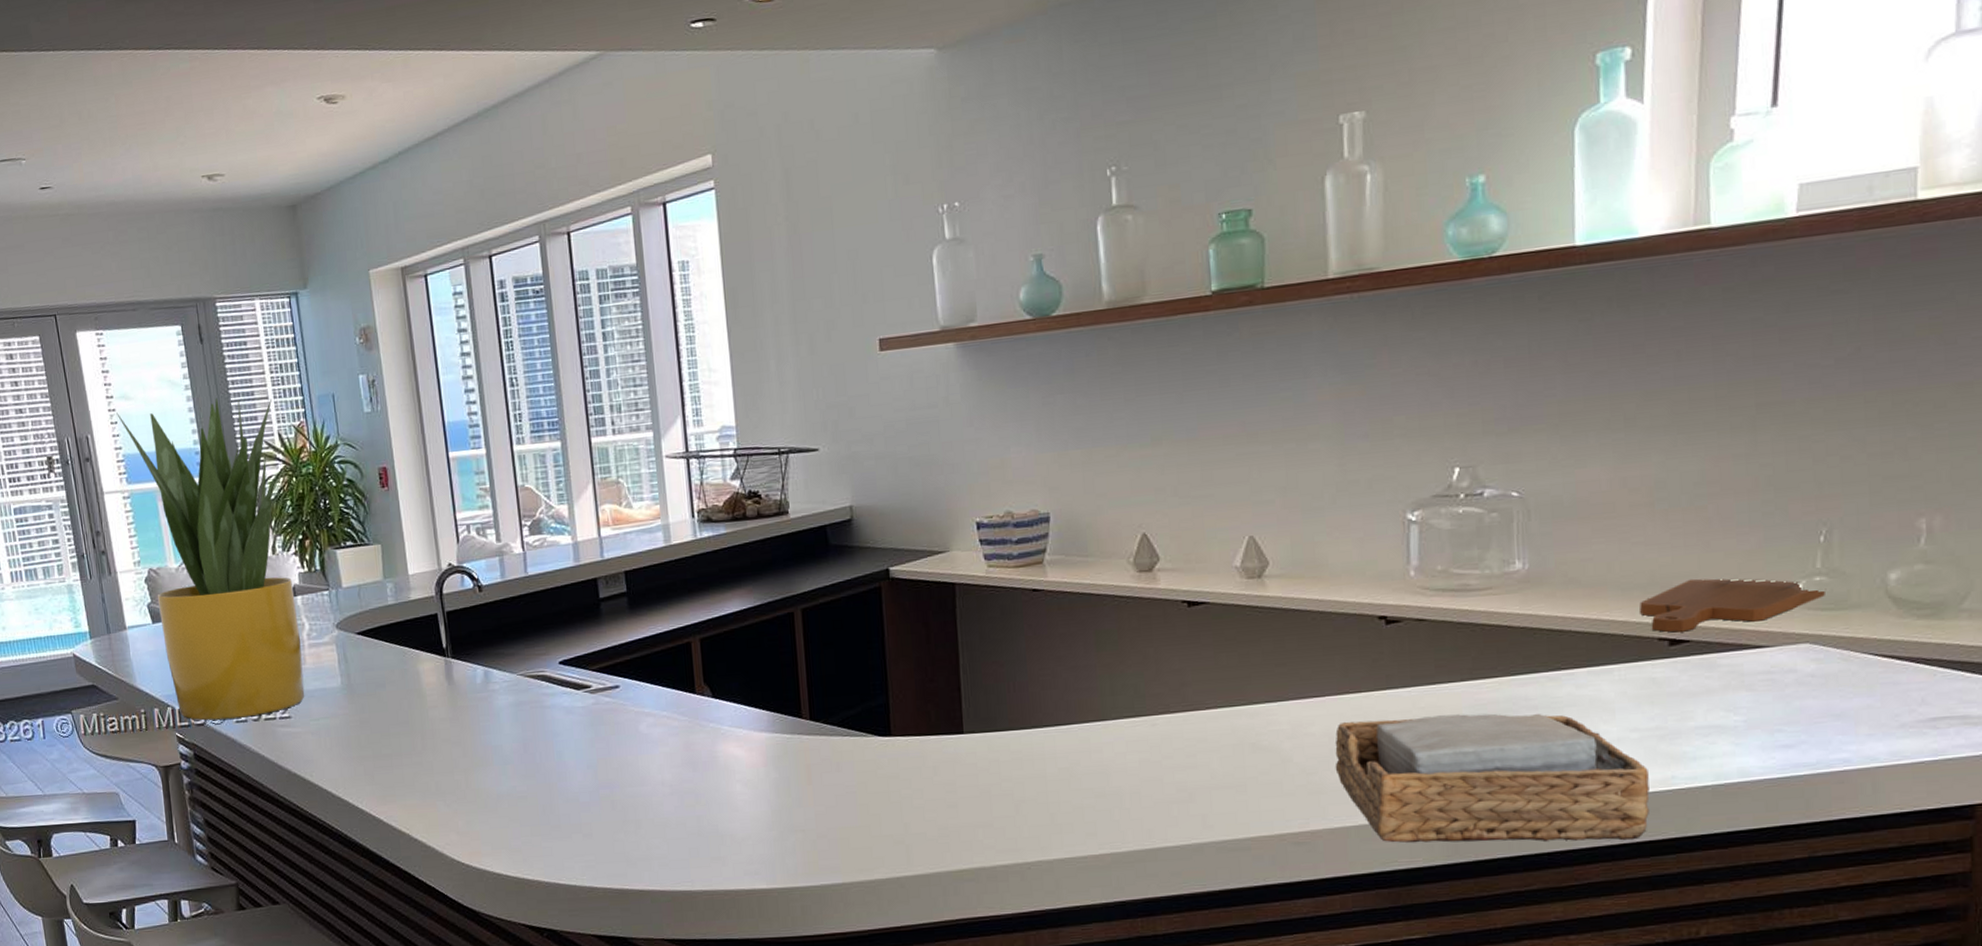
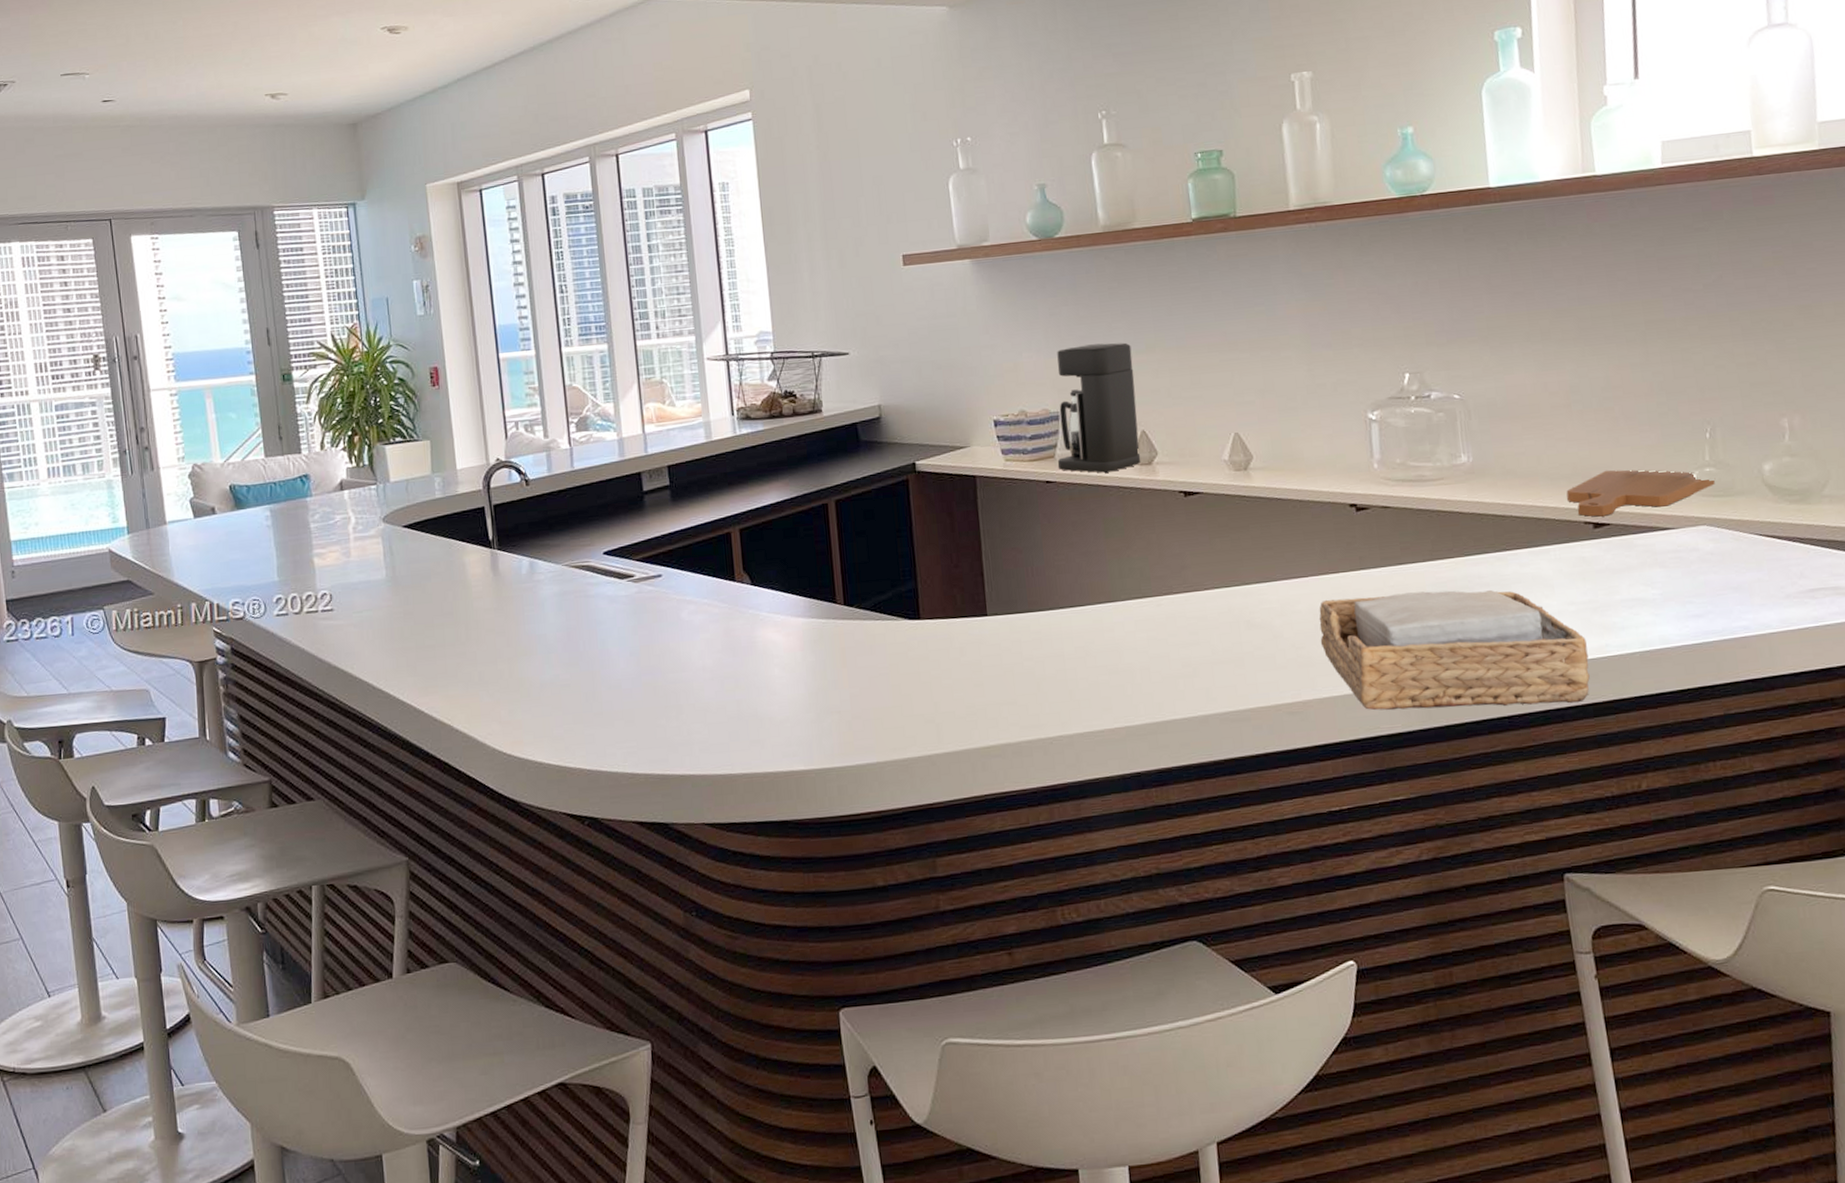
planter: present [116,398,305,721] -> none [168,300,349,615]
coffee maker: none [1045,434,1141,580] -> present [1057,342,1141,473]

